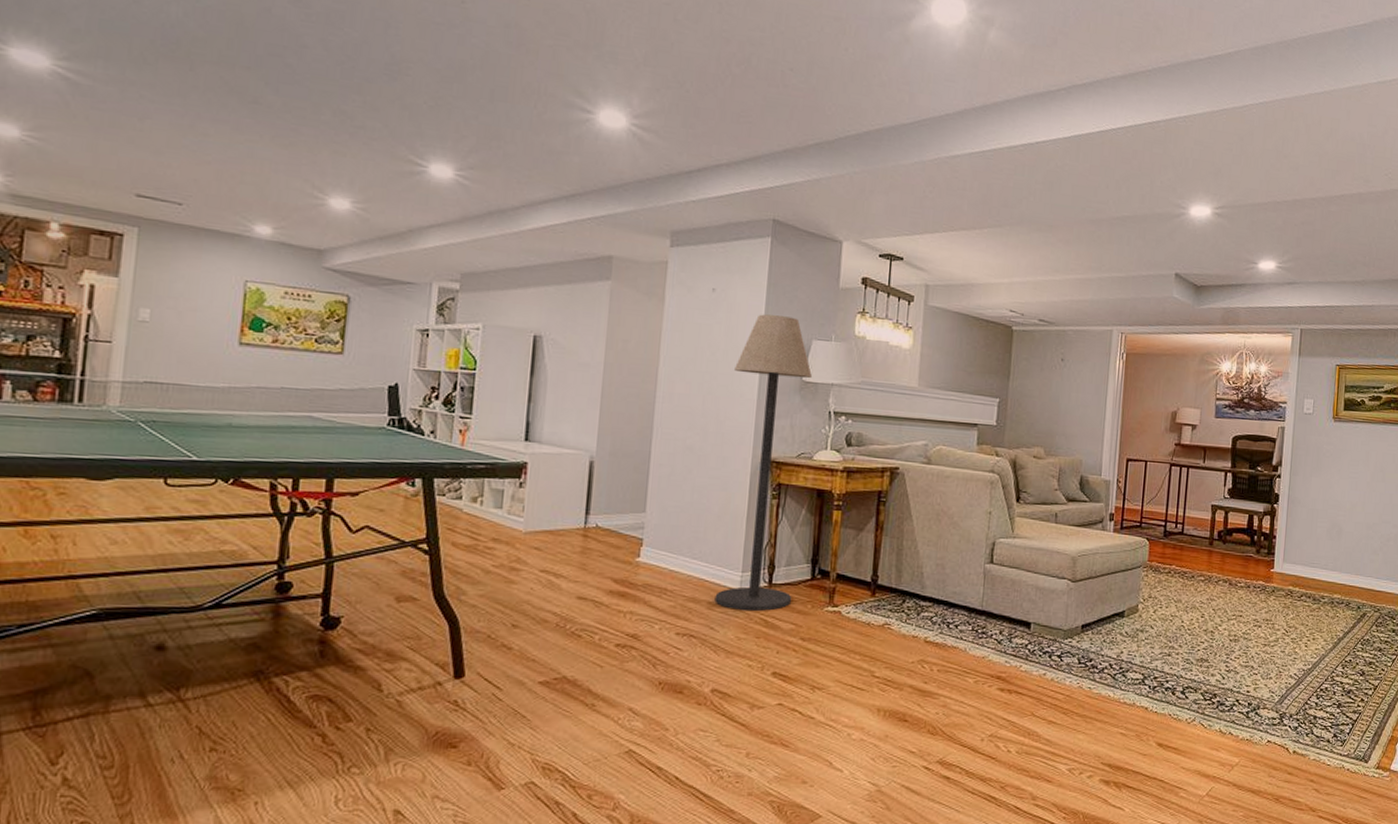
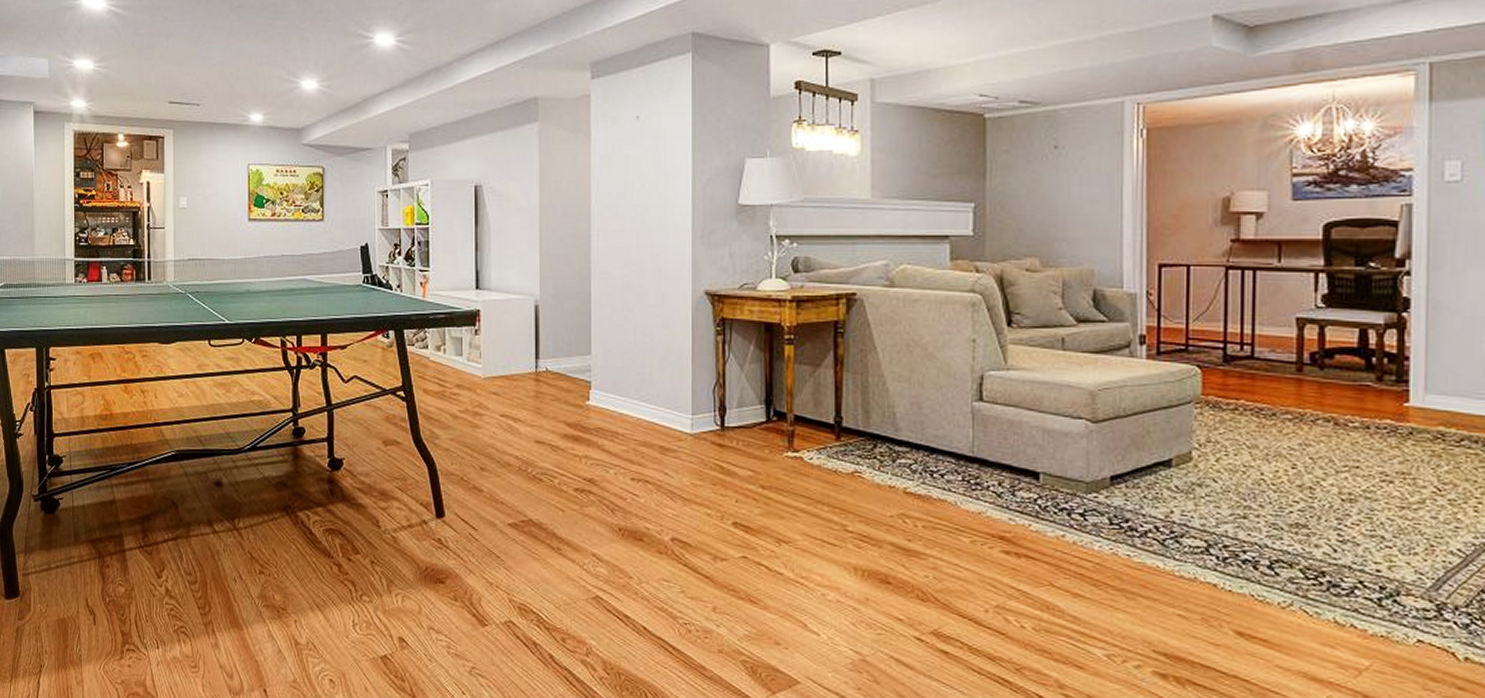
floor lamp: present [714,314,813,611] -> none [666,136,749,456]

